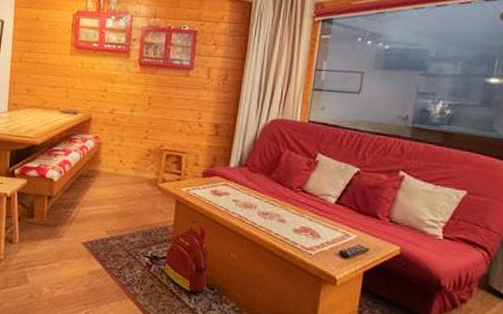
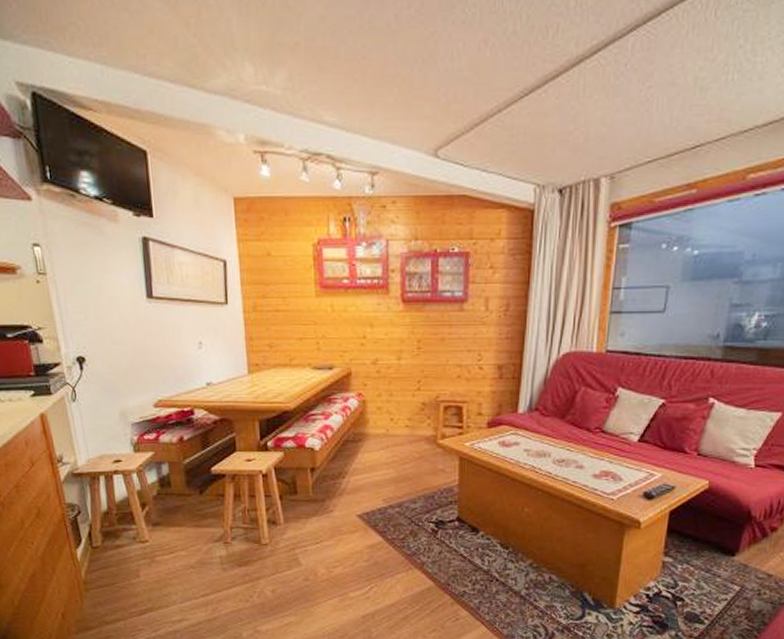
backpack: present [164,220,208,293] -> none [452,477,500,554]

